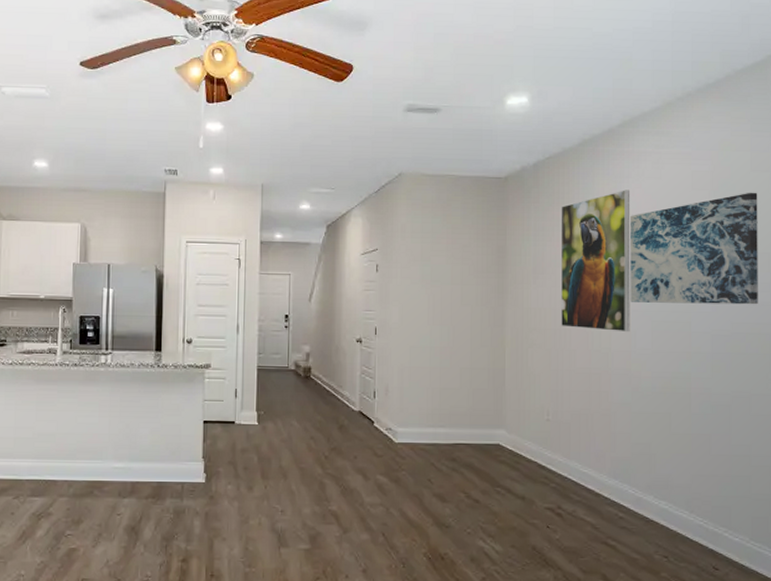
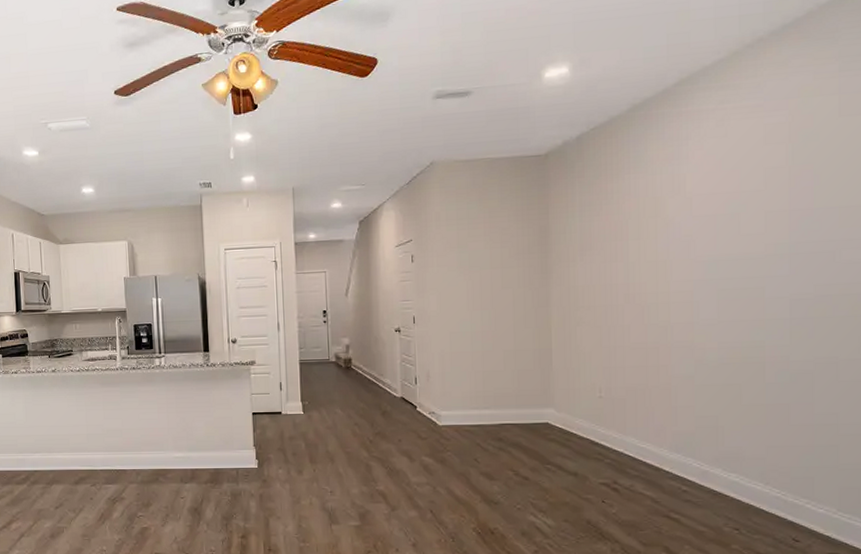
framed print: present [560,190,631,333] -> none [609,153,692,304]
wall art: present [630,192,758,305] -> none [691,139,848,272]

